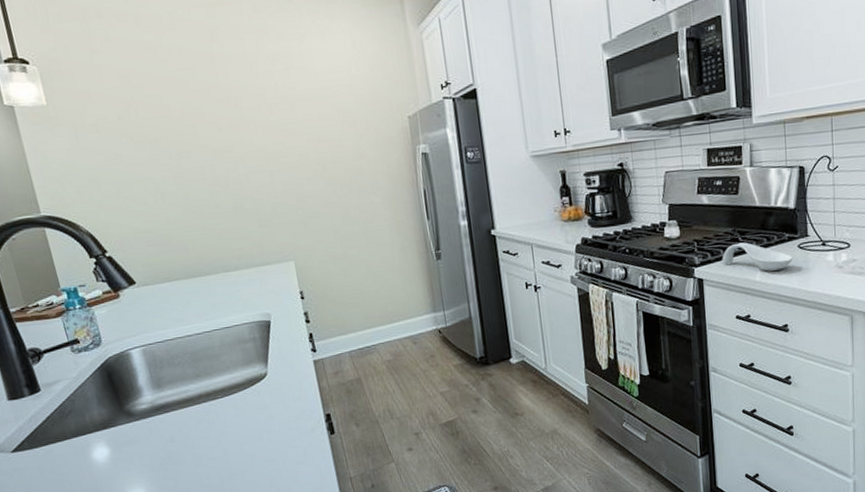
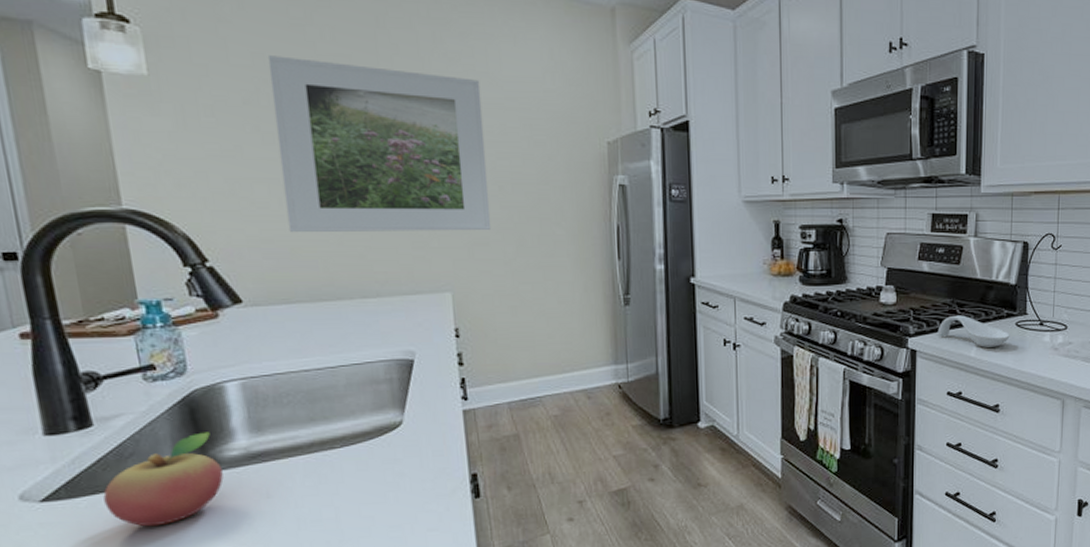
fruit: none [54,391,138,469] -> present [103,432,224,527]
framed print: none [132,75,320,222] -> present [267,55,492,232]

